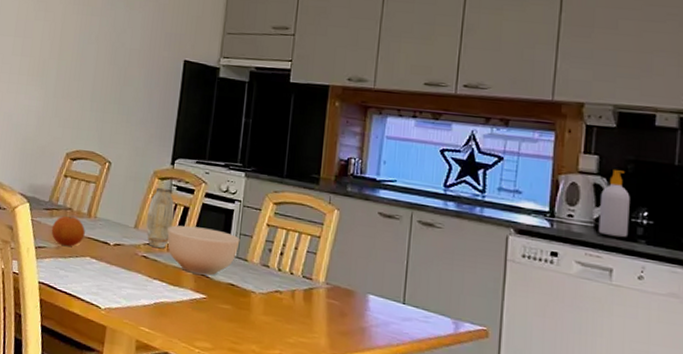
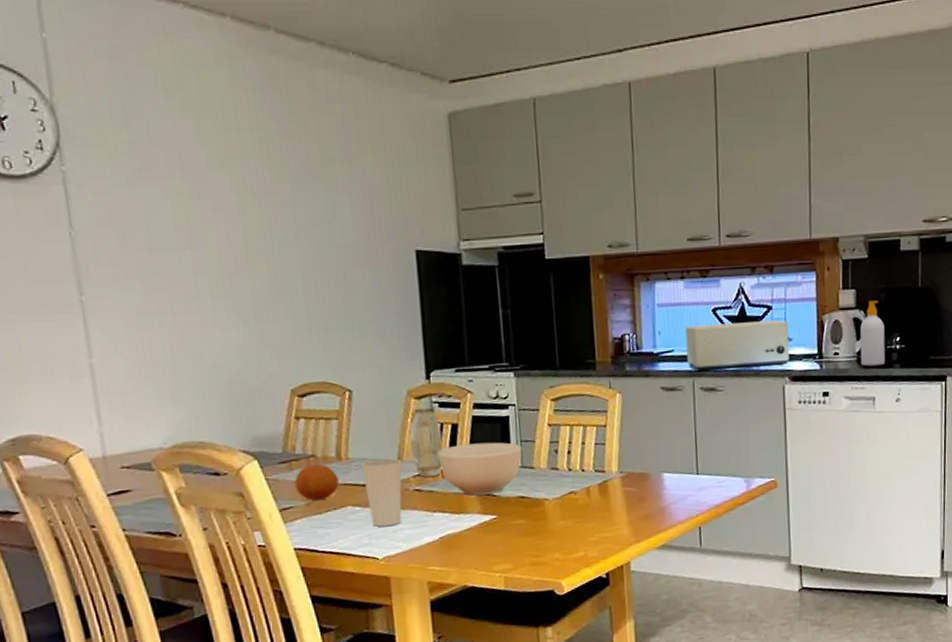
cup: none [102,222,138,283] -> present [362,458,402,527]
toaster: none [408,161,519,216] -> present [685,320,789,372]

